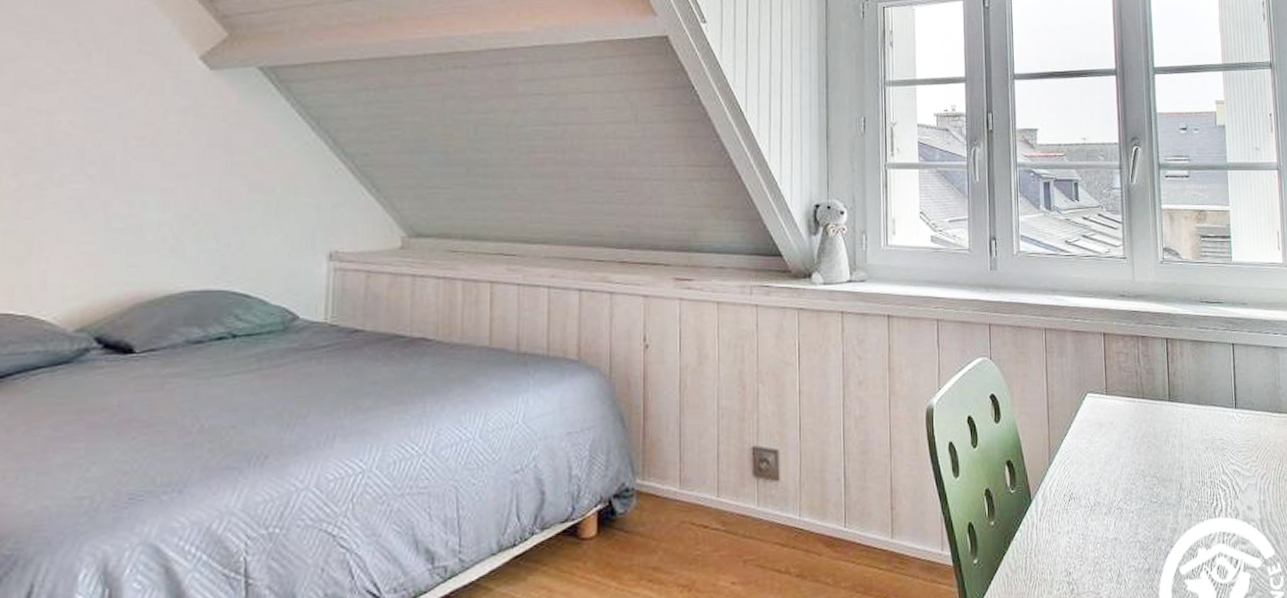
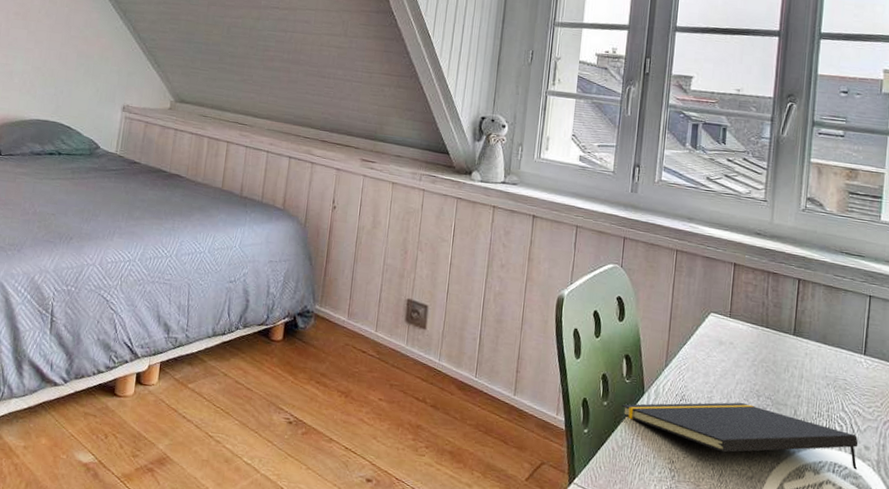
notepad: none [1010,487,1245,549] -> present [622,402,859,470]

